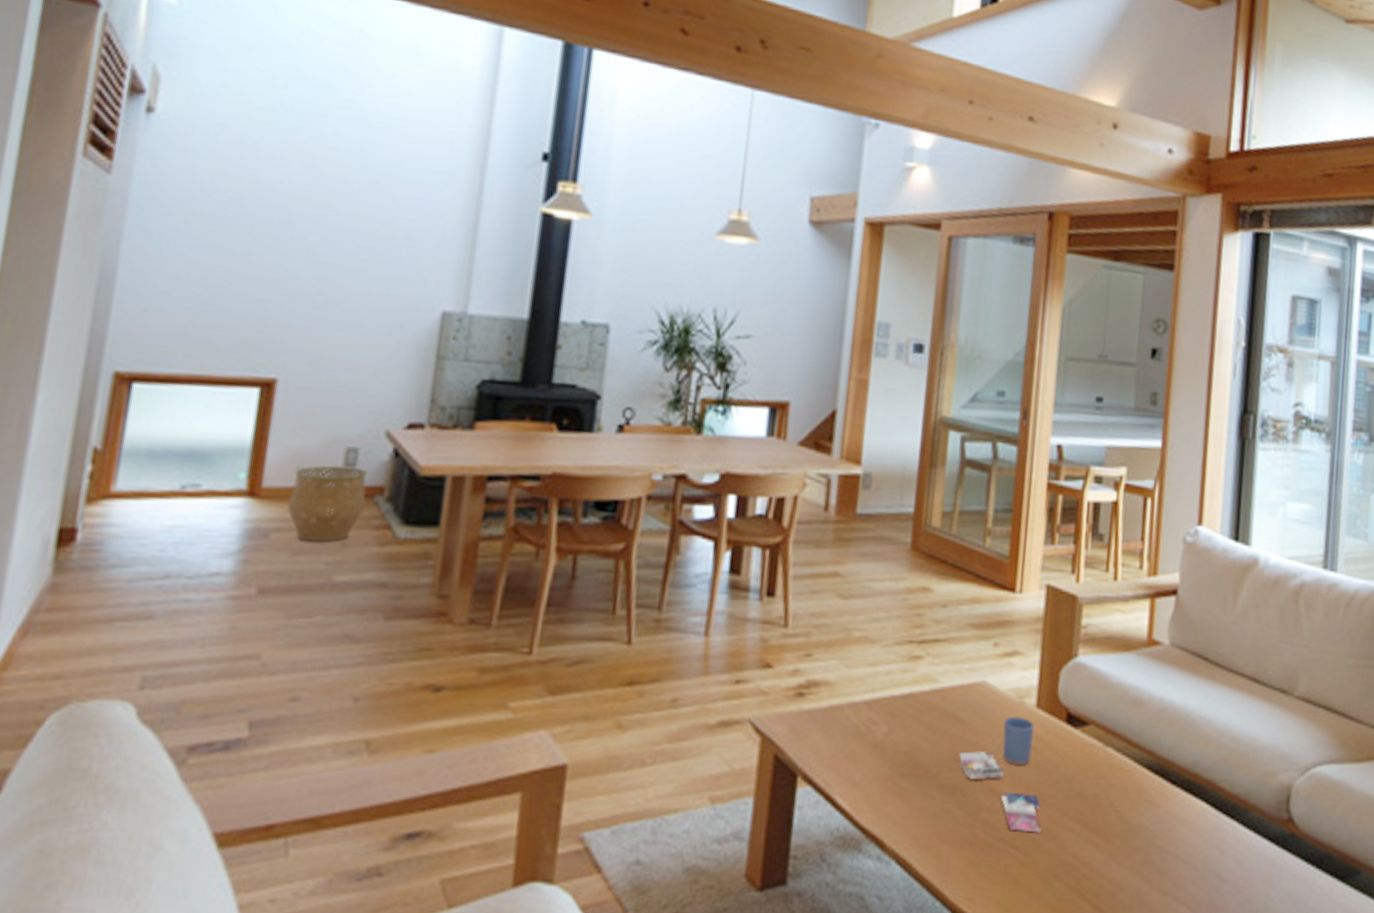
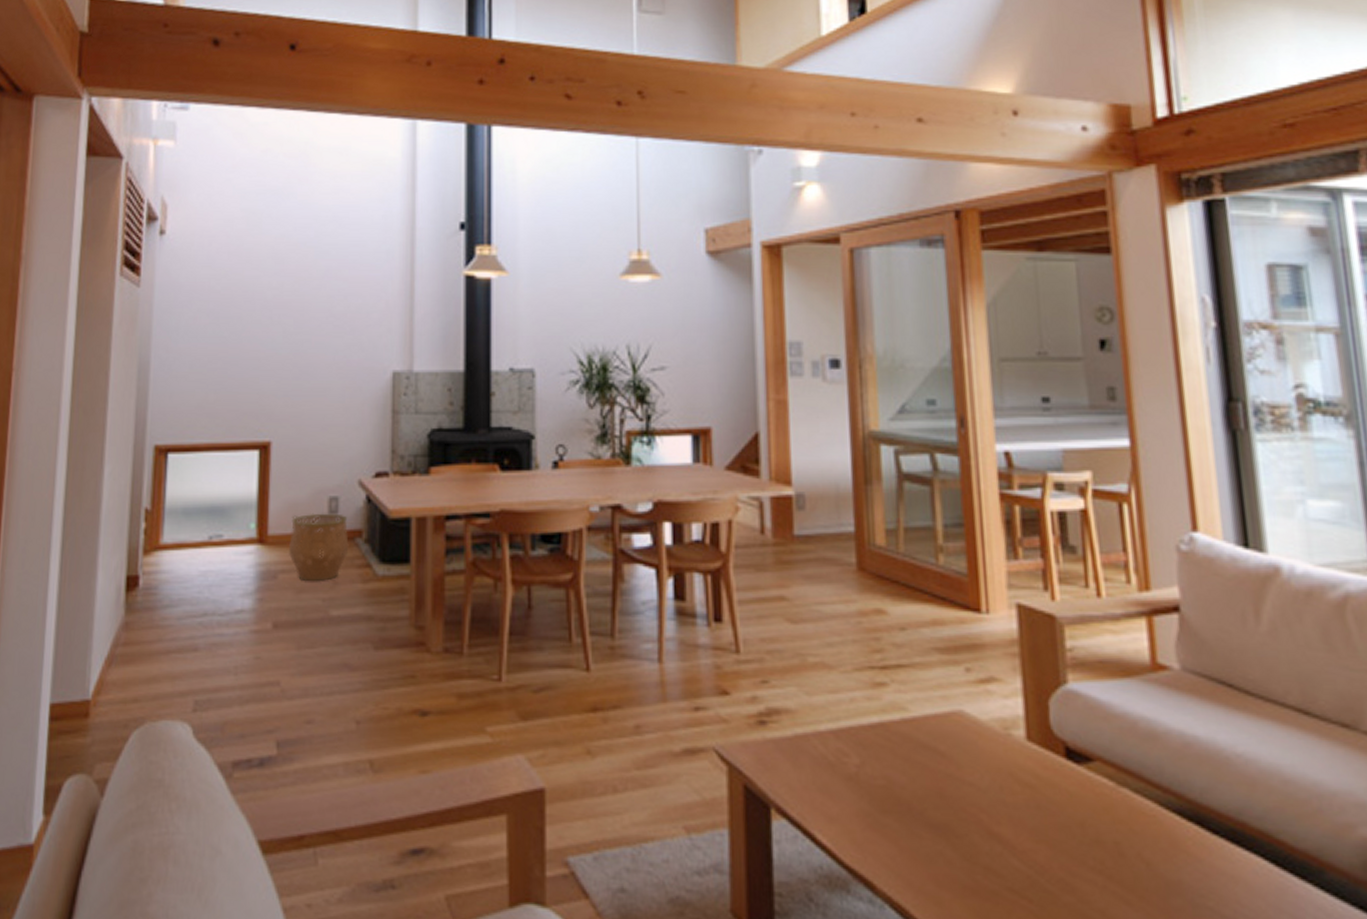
magazine: present [959,751,1041,833] -> none [944,787,1055,884]
mug: present [1003,716,1035,765] -> none [991,749,1030,804]

